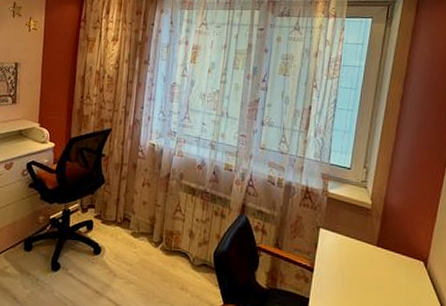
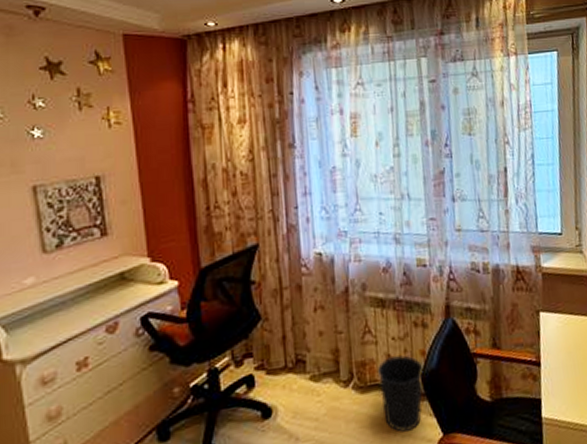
wastebasket: none [180,233,217,293] -> present [377,355,424,432]

